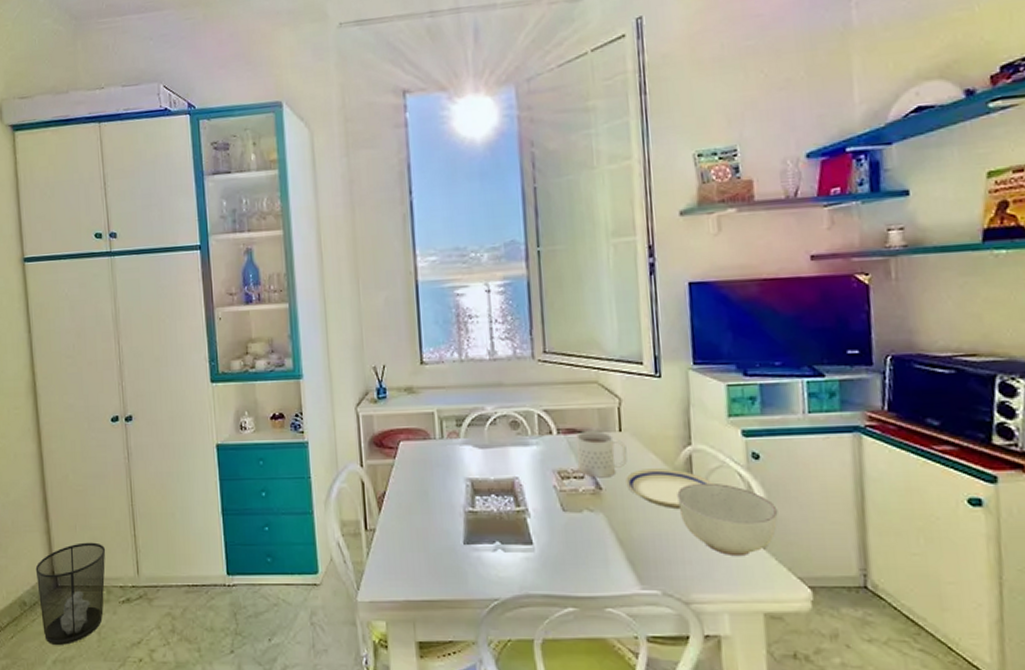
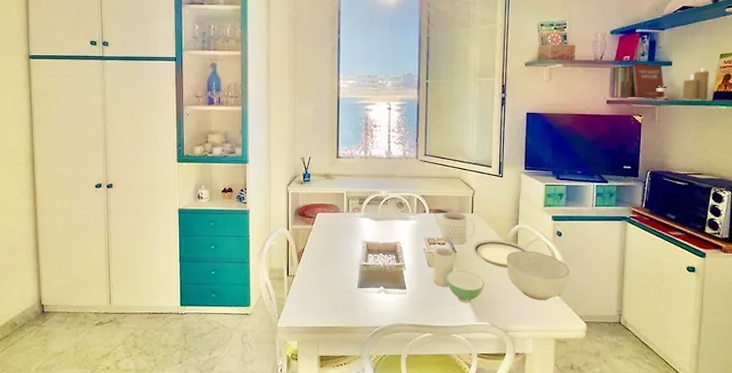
waste bin: present [35,542,106,645] -> none [26,279,85,356]
cup: none [569,483,602,539] -> present [433,248,455,286]
bowl: none [589,516,648,562] -> present [446,271,484,303]
books: none [810,193,904,250] -> present [609,62,665,98]
candle: none [930,194,974,245] -> present [682,68,709,100]

